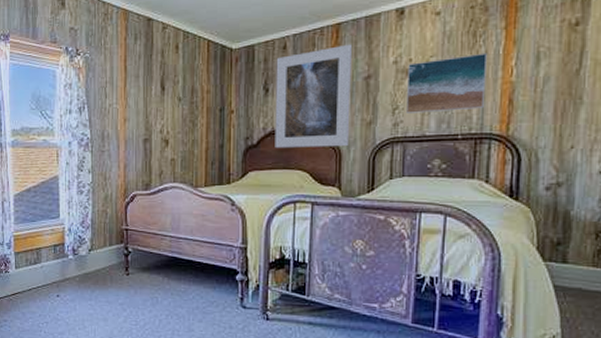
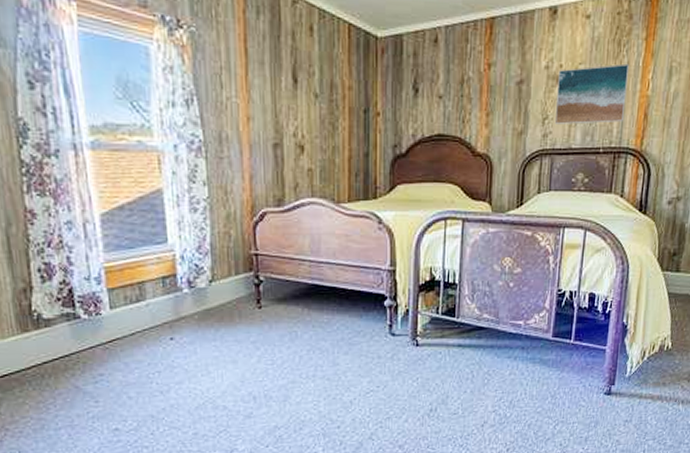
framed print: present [275,44,353,149] -> none [425,43,507,159]

